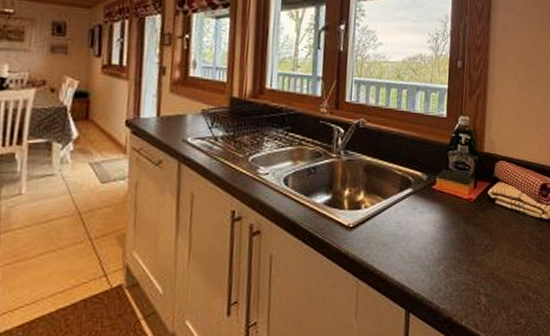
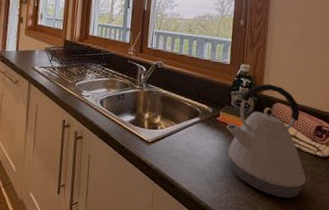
kettle: none [444,138,532,274] -> present [226,83,306,198]

